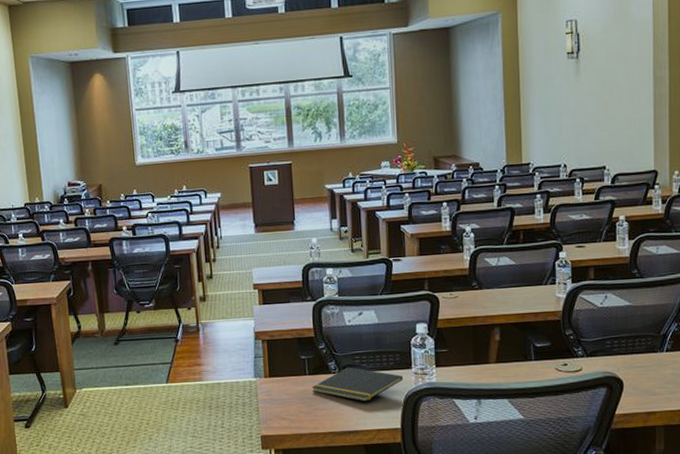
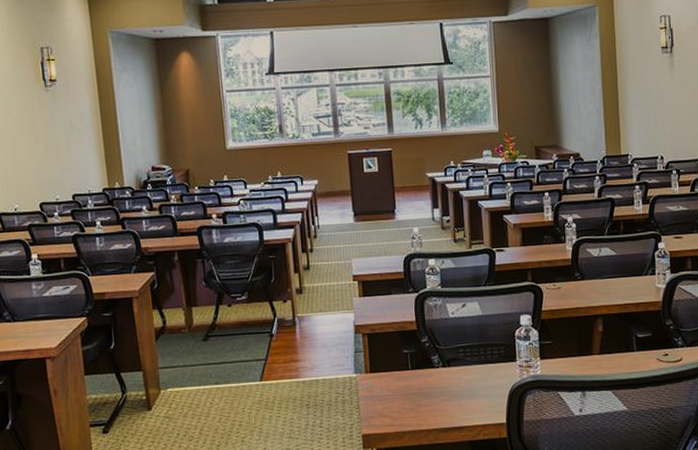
notepad: present [311,367,404,402] -> none [414,360,508,397]

